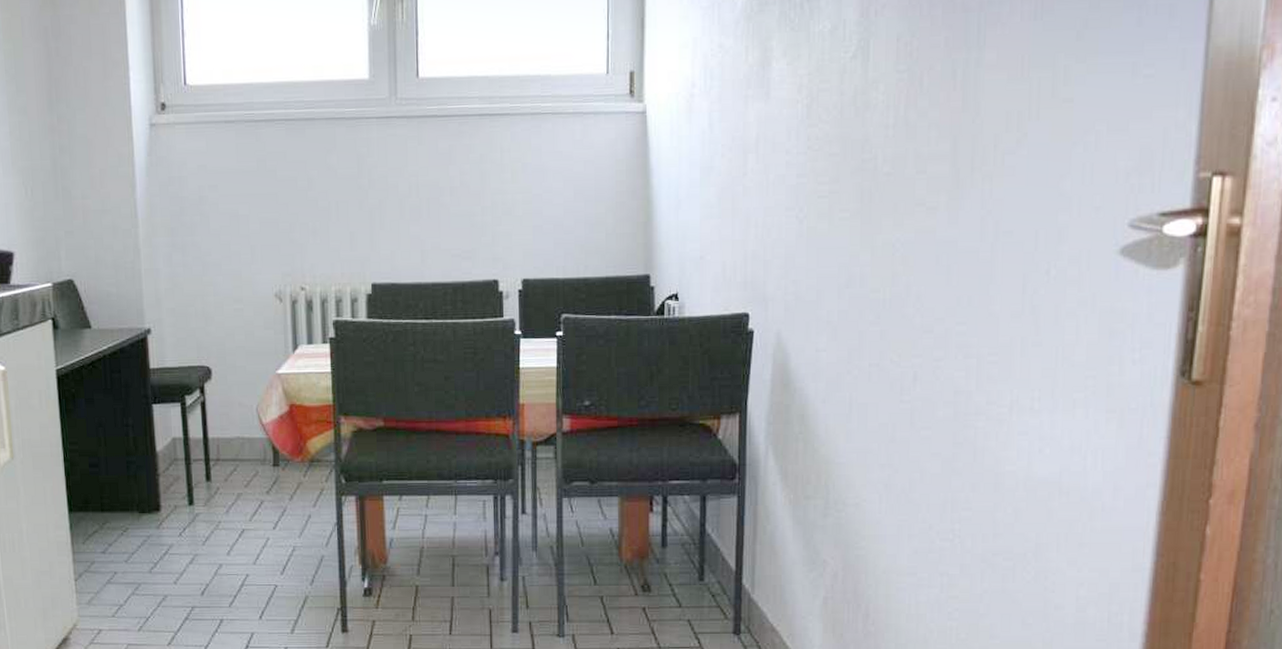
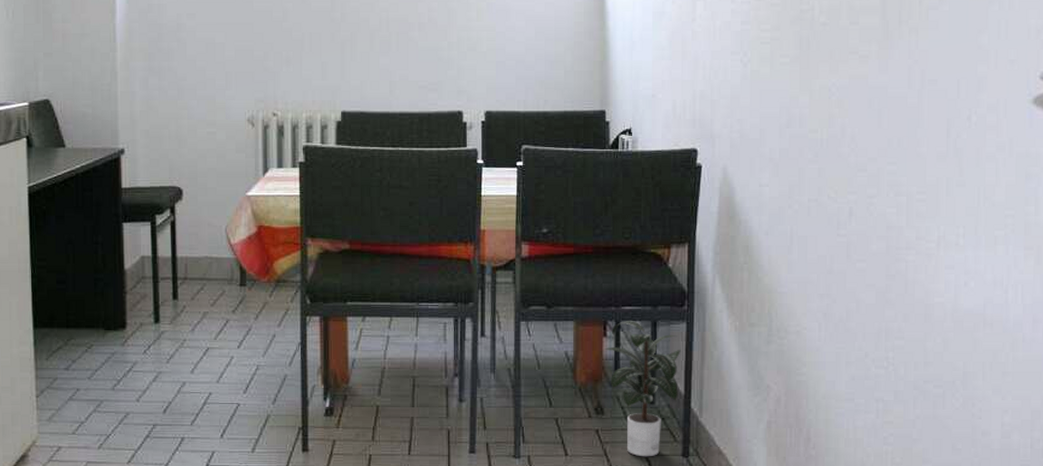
potted plant: none [650,495,732,635] -> present [603,321,681,457]

